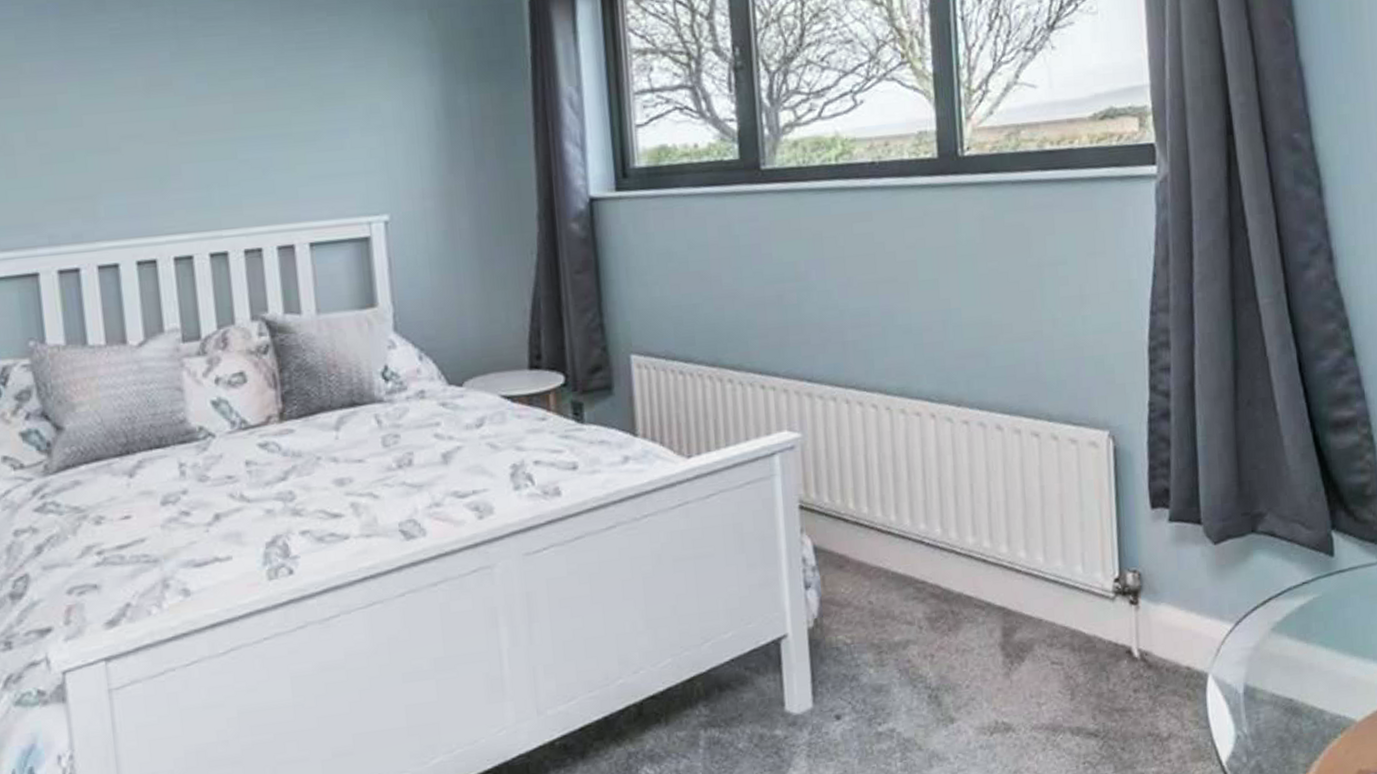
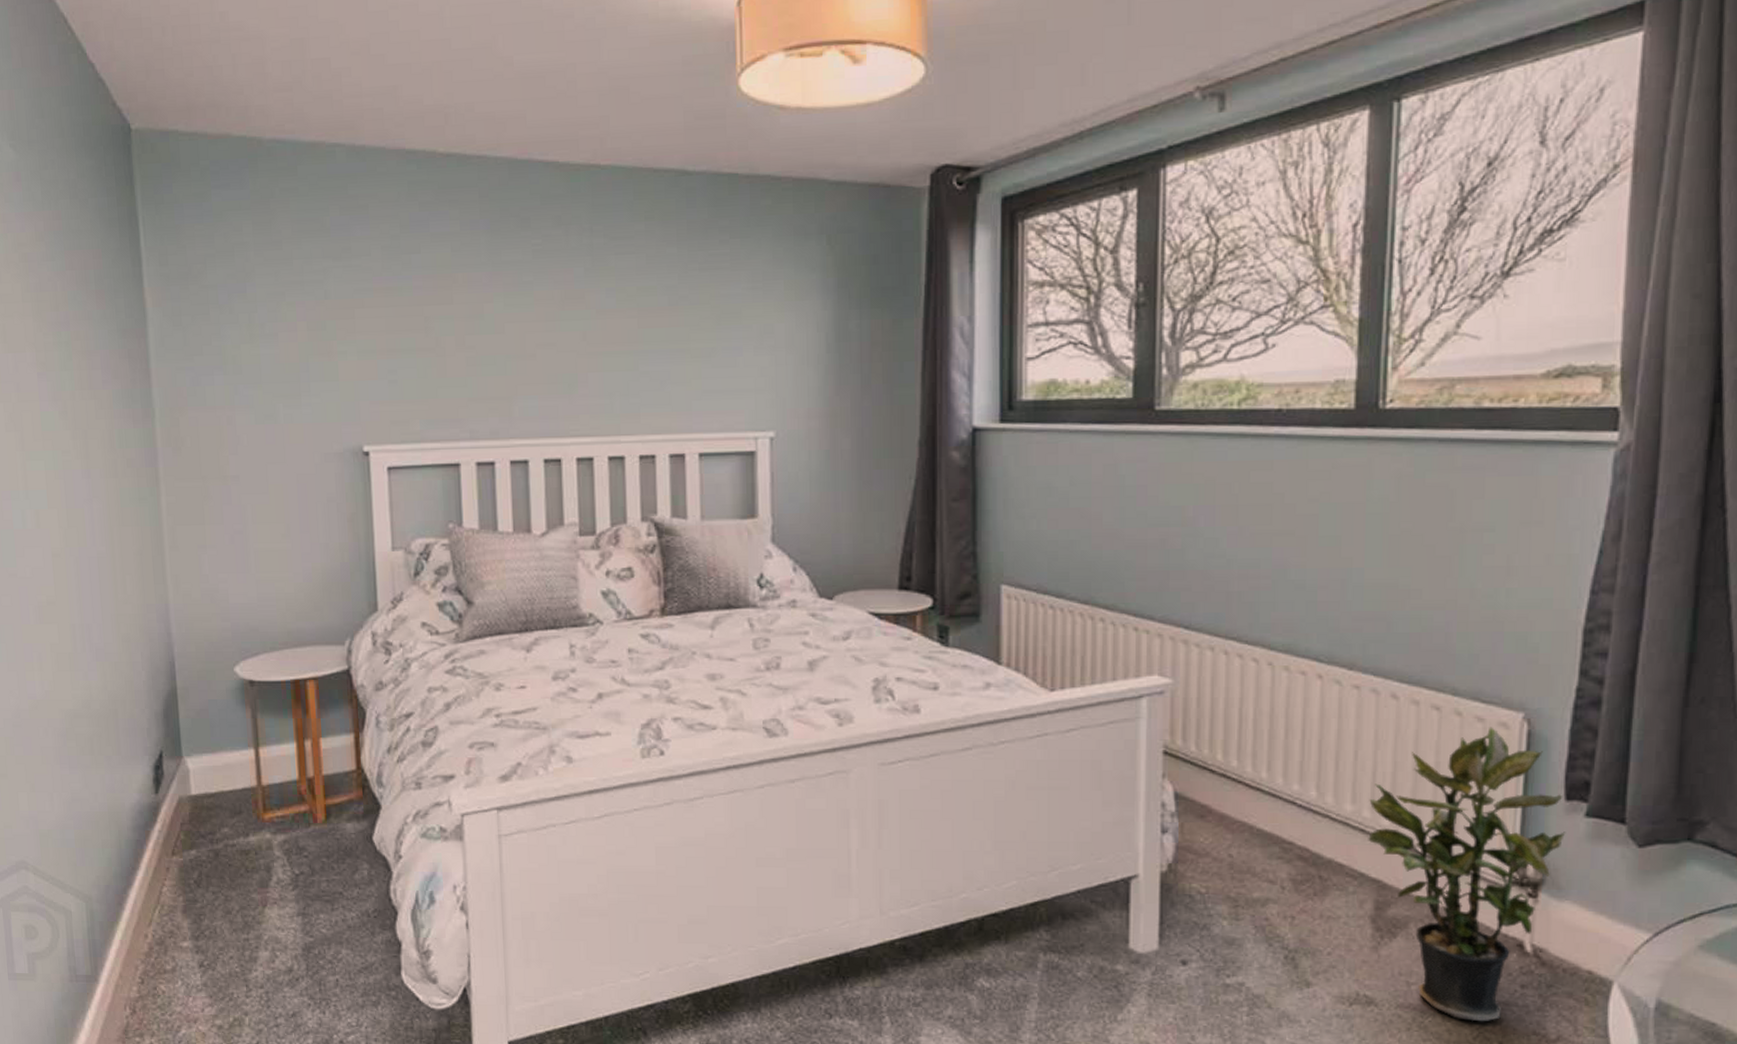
potted plant: none [987,447,1155,732] -> present [1368,727,1566,1022]

